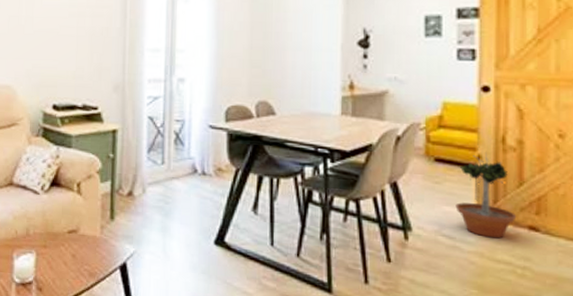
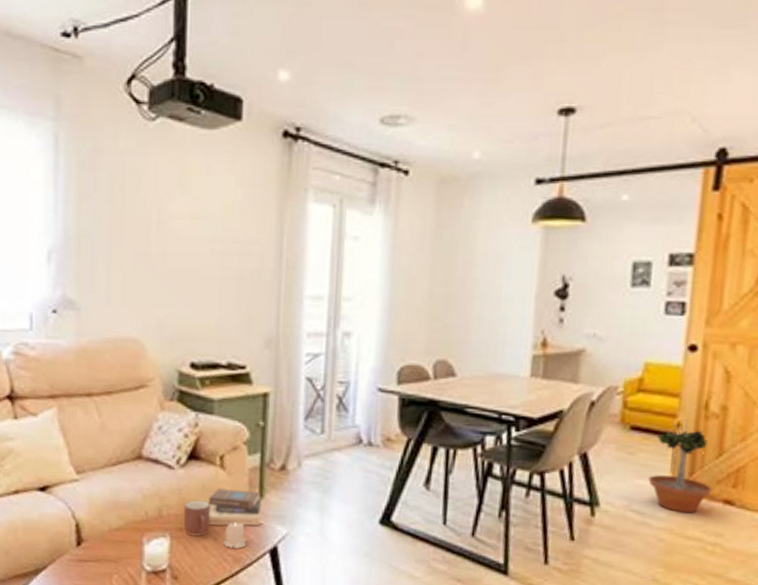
mug: none [46,221,70,253] -> present [183,500,211,537]
books: none [68,211,113,245] -> present [209,488,262,526]
candle: none [80,241,101,265] -> present [223,522,247,550]

